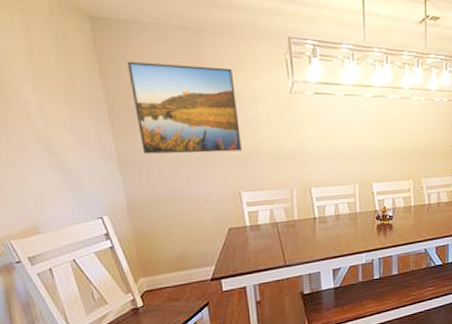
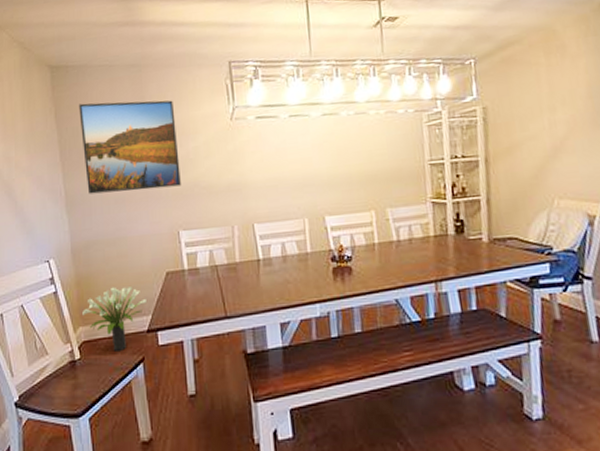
potted plant: none [143,241,209,298] -> present [82,286,146,351]

